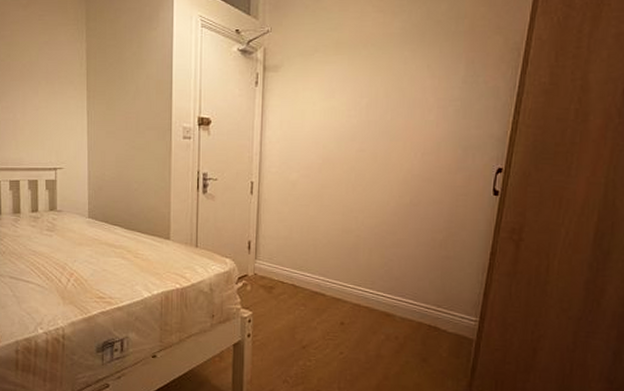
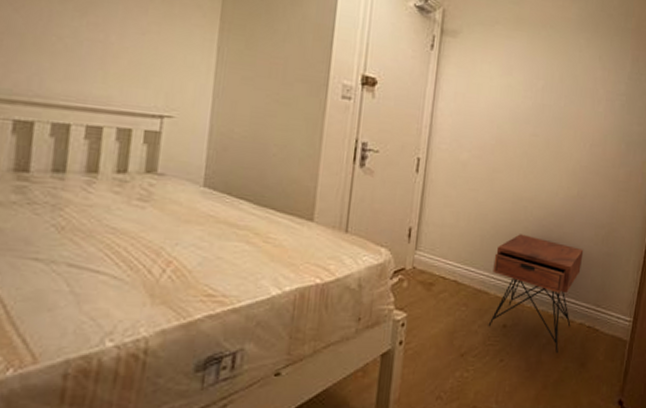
nightstand: none [326,242,420,348] -> present [488,234,584,353]

